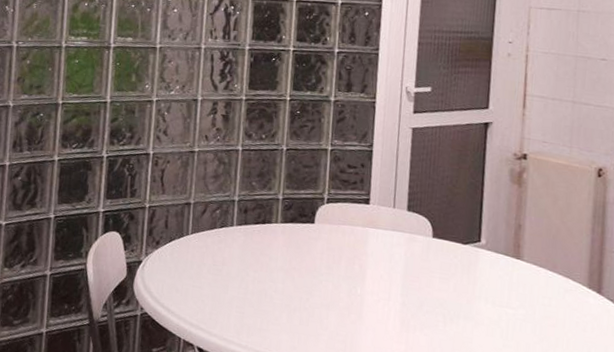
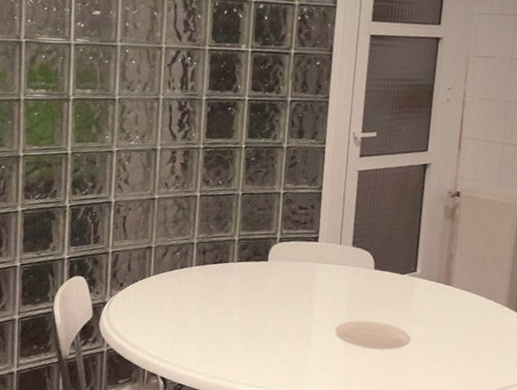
plate: none [390,294,477,331] -> present [335,320,411,350]

